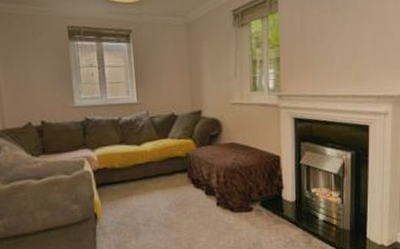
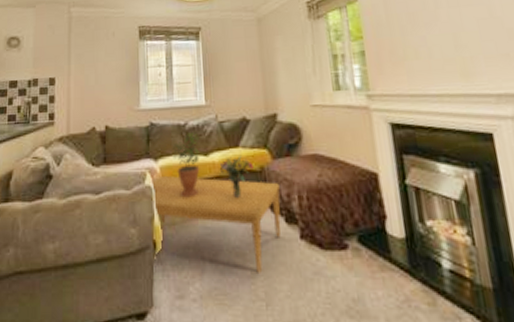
coffee table: none [88,163,202,231] -> present [149,176,281,273]
potted plant: none [108,126,134,180] -> present [173,132,200,198]
bouquet: none [150,144,180,179] -> present [219,154,253,199]

